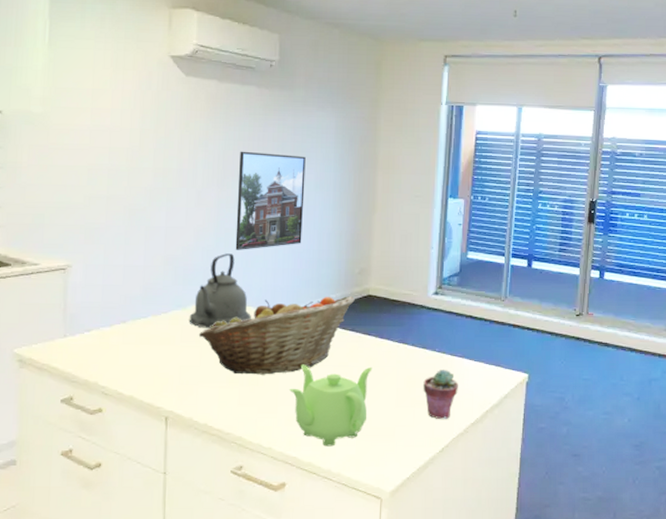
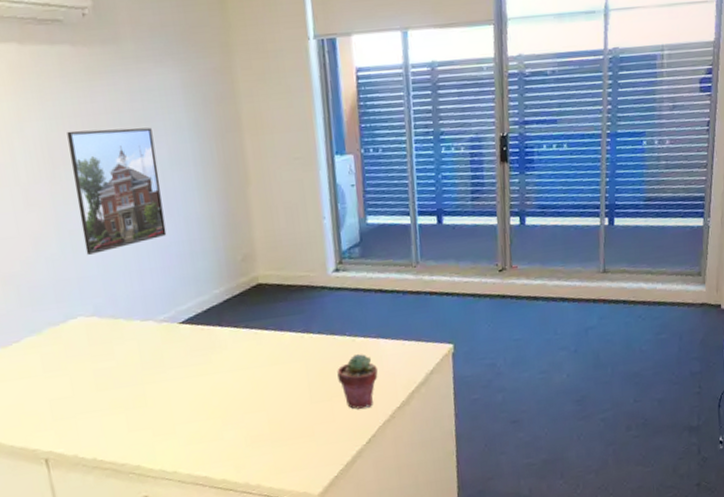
kettle: present [189,253,251,328] -> none [47,260,123,352]
fruit basket: present [198,296,355,375] -> none [63,288,243,398]
teapot: present [289,364,373,447] -> none [185,364,280,460]

